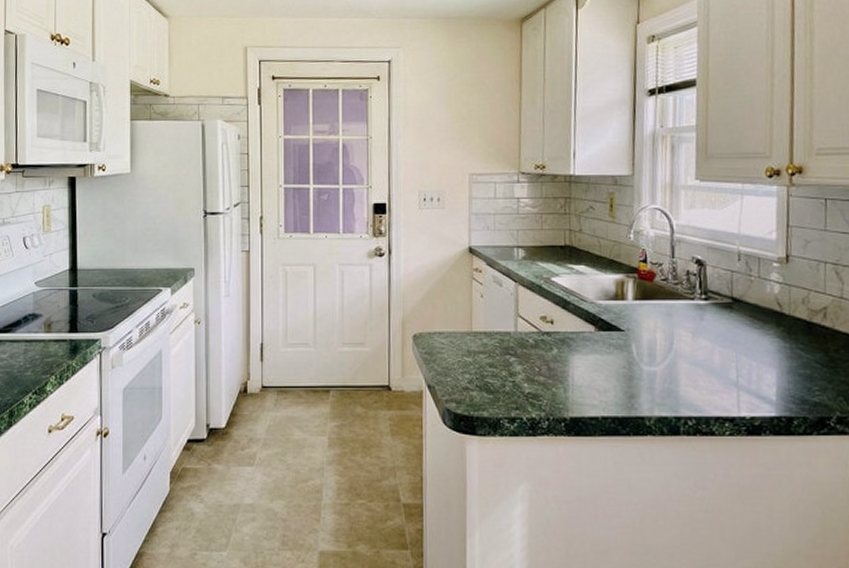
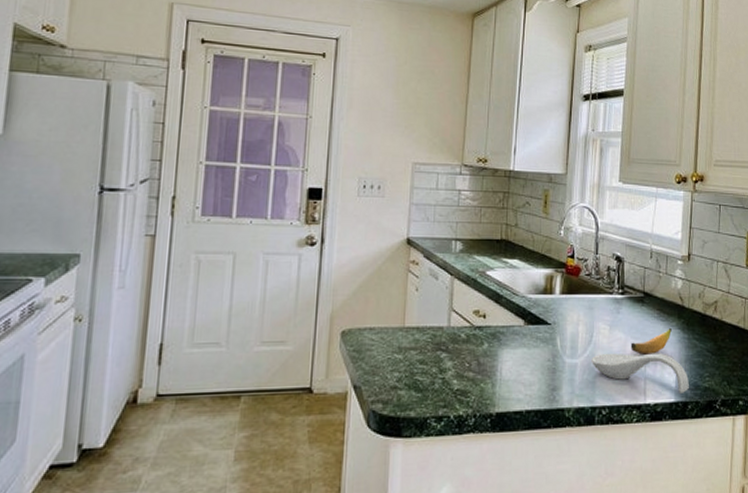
spoon rest: none [673,363,794,407] -> present [592,353,689,393]
banana: none [718,337,769,364] -> present [630,328,672,355]

